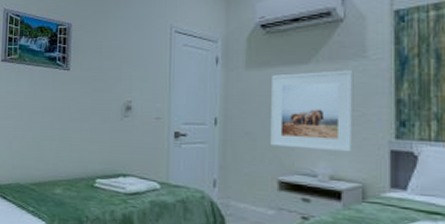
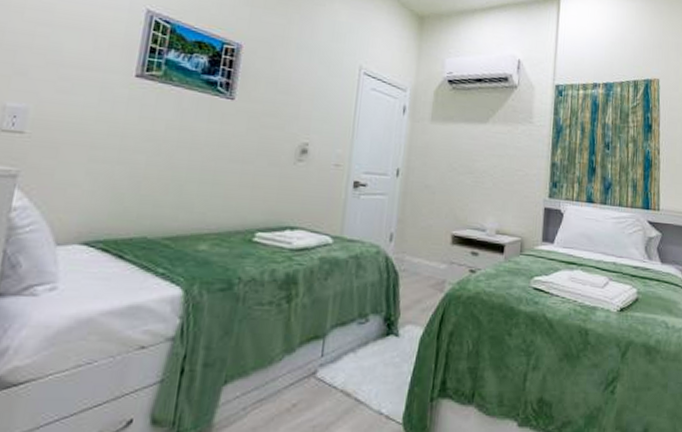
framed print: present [271,70,354,152] -> none [448,130,522,209]

